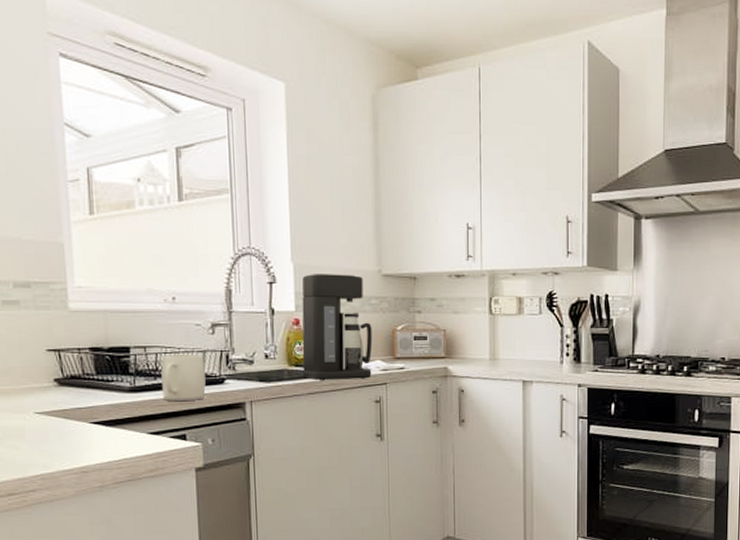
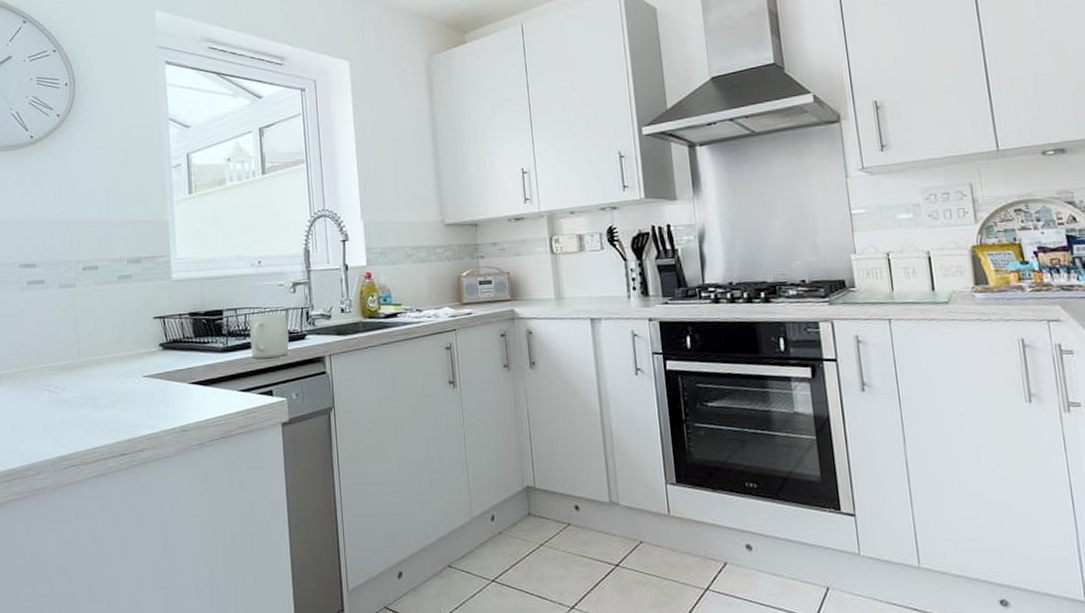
coffee maker: present [302,274,373,381] -> none [372,227,441,331]

